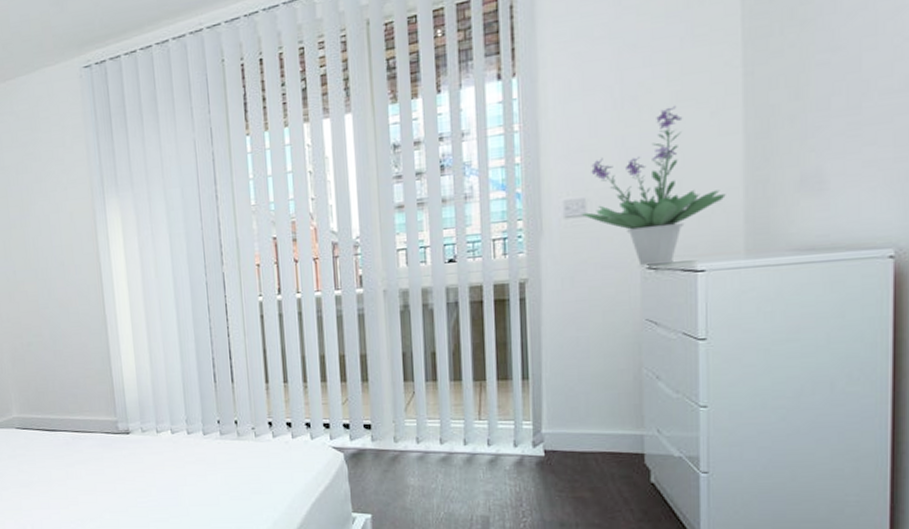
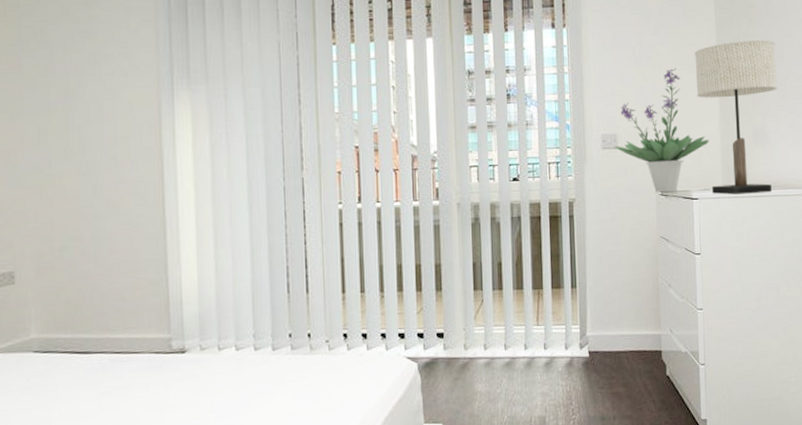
table lamp: none [706,46,848,264] -> present [695,39,778,195]

